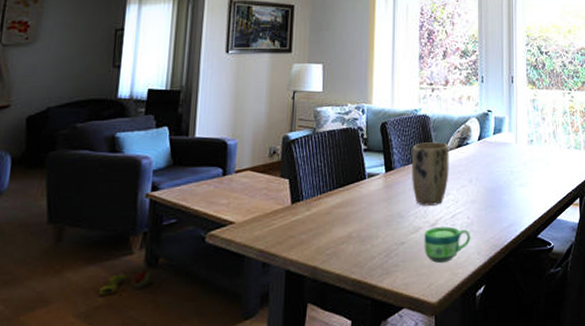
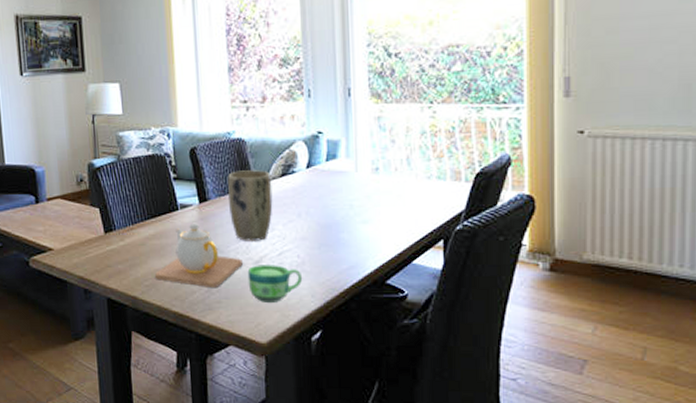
teapot: none [338,190,420,253] -> present [155,223,243,289]

